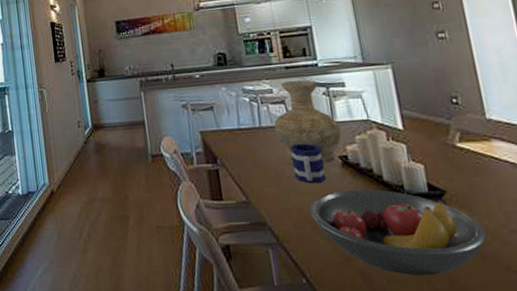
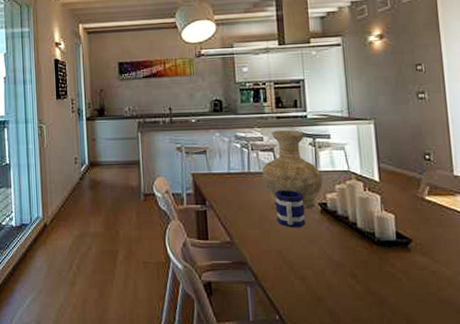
fruit bowl: present [310,189,486,276] -> none [288,235,443,317]

